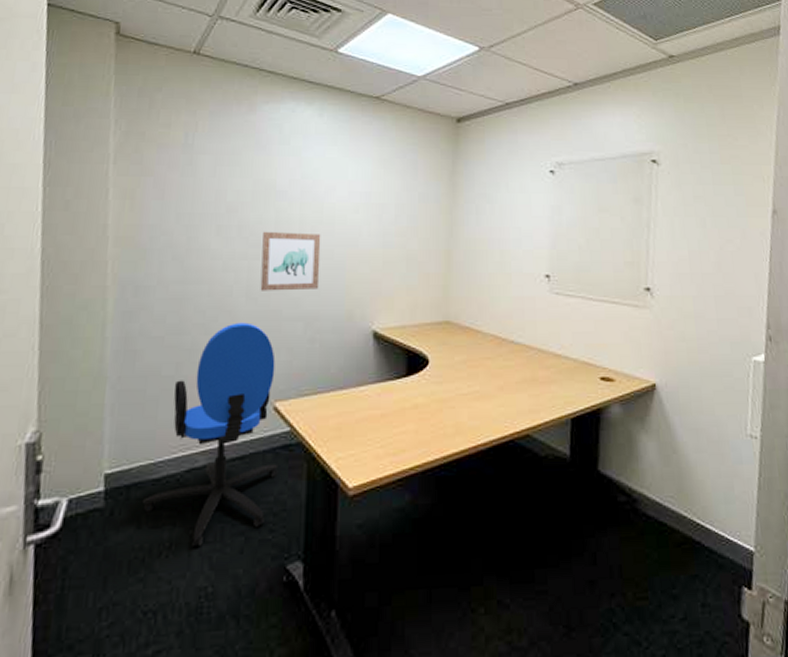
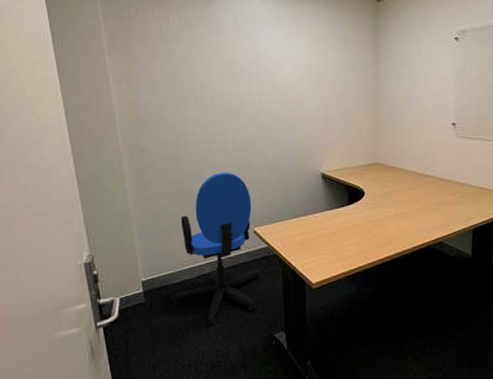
wall art: present [260,231,321,291] -> none [231,101,278,148]

